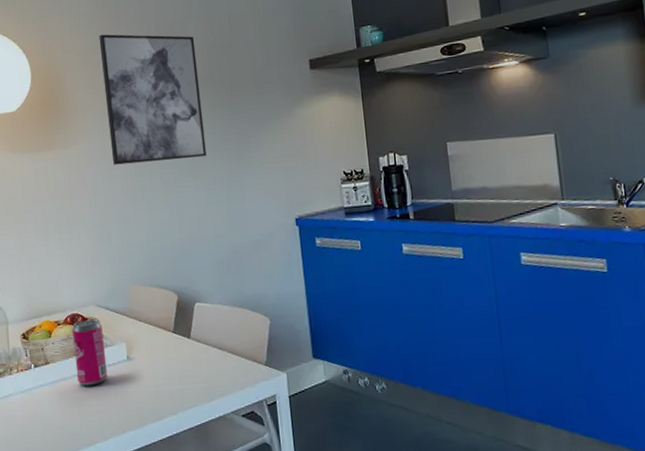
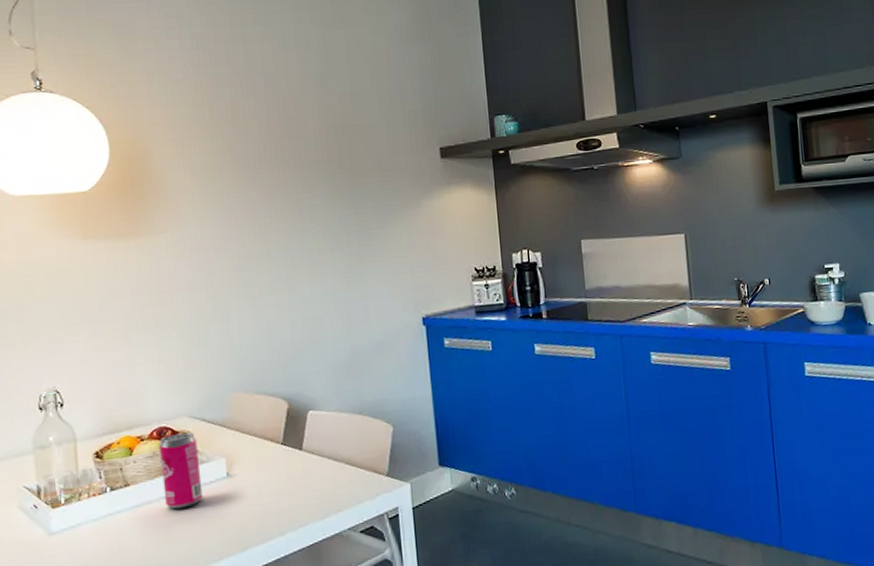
wall art: present [99,34,207,165] -> none [196,106,324,257]

